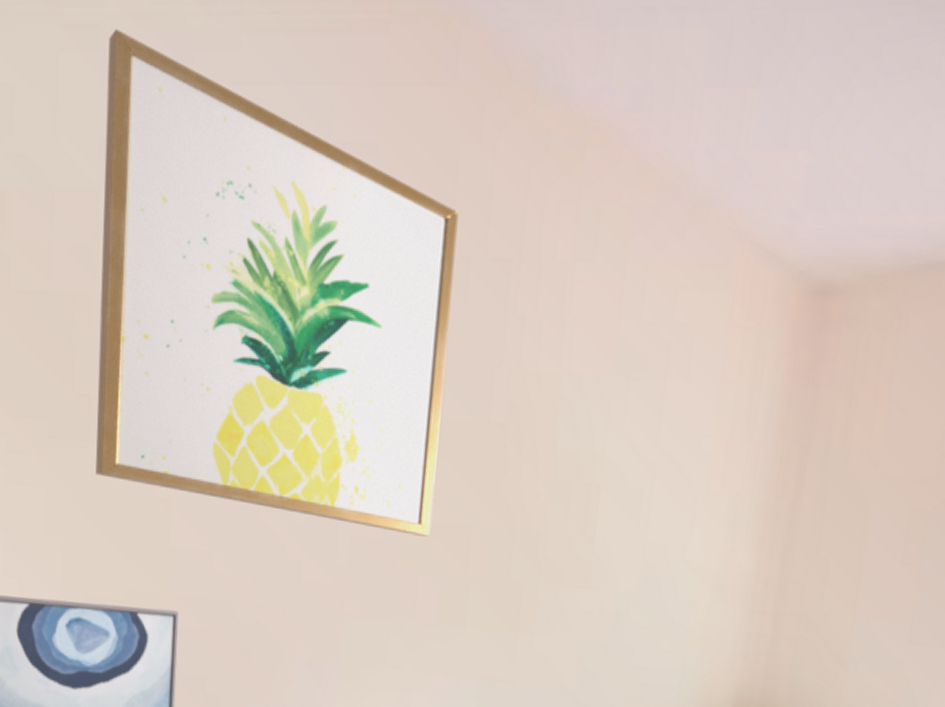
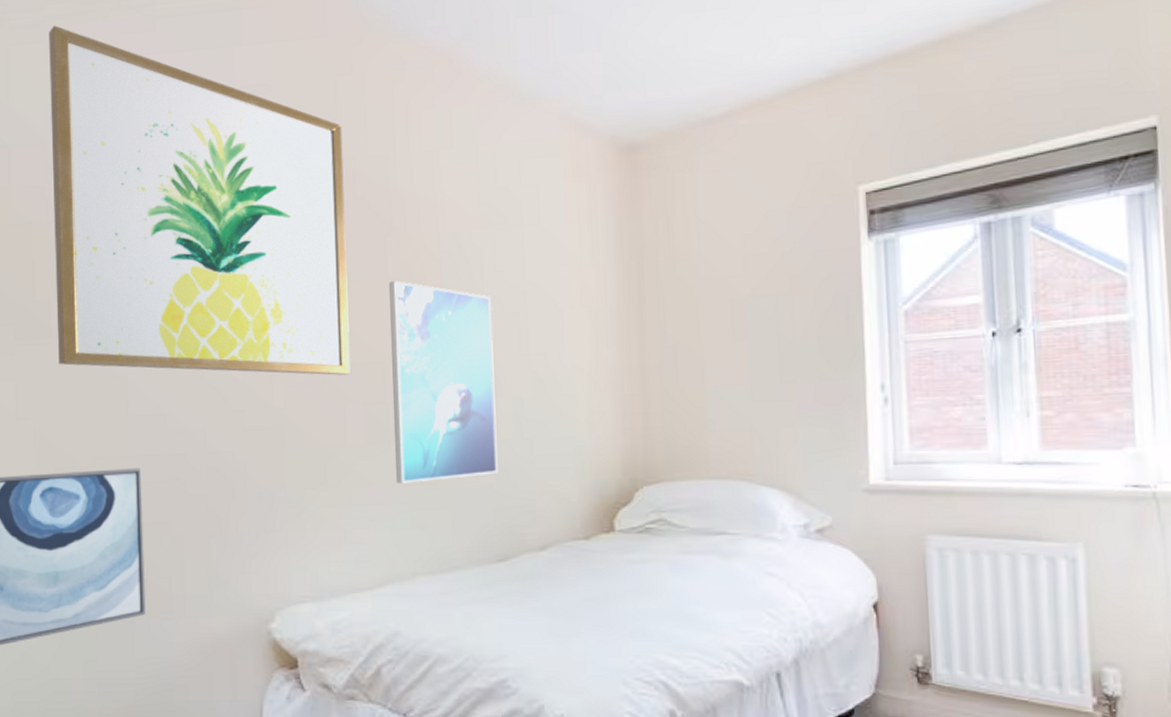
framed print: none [467,427,612,682] -> present [389,281,498,484]

